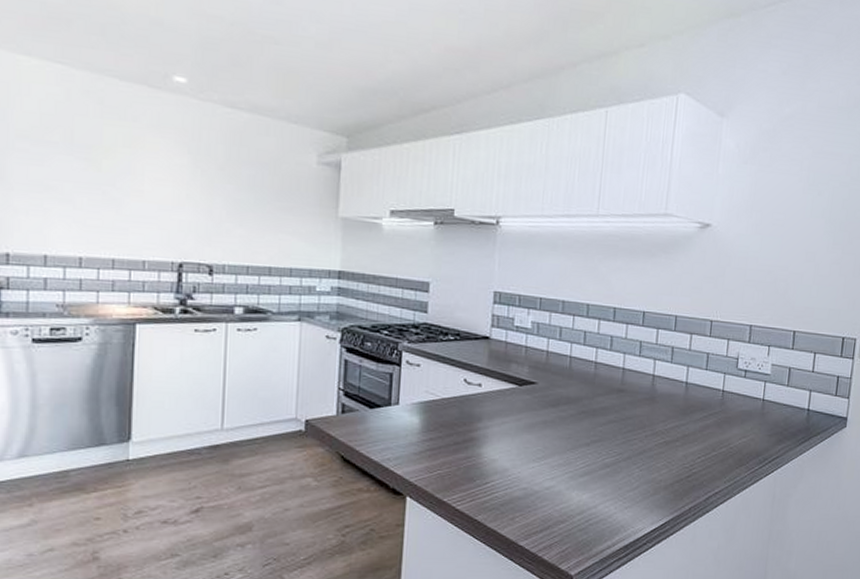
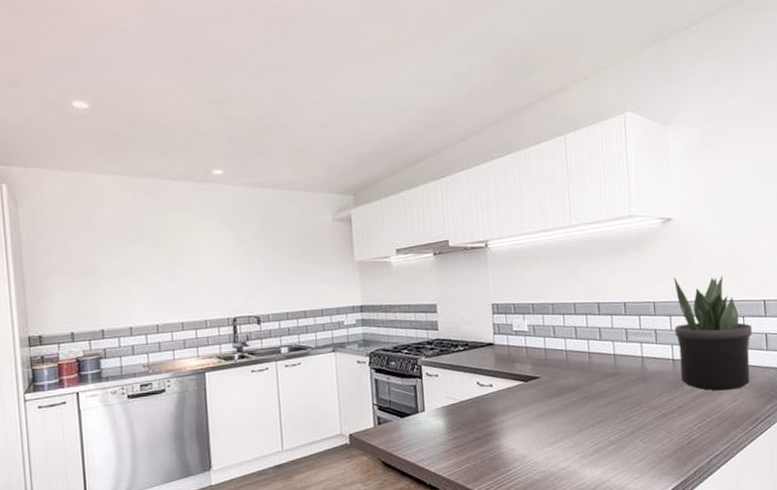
planter: none [692,291,776,424] -> present [674,275,752,391]

